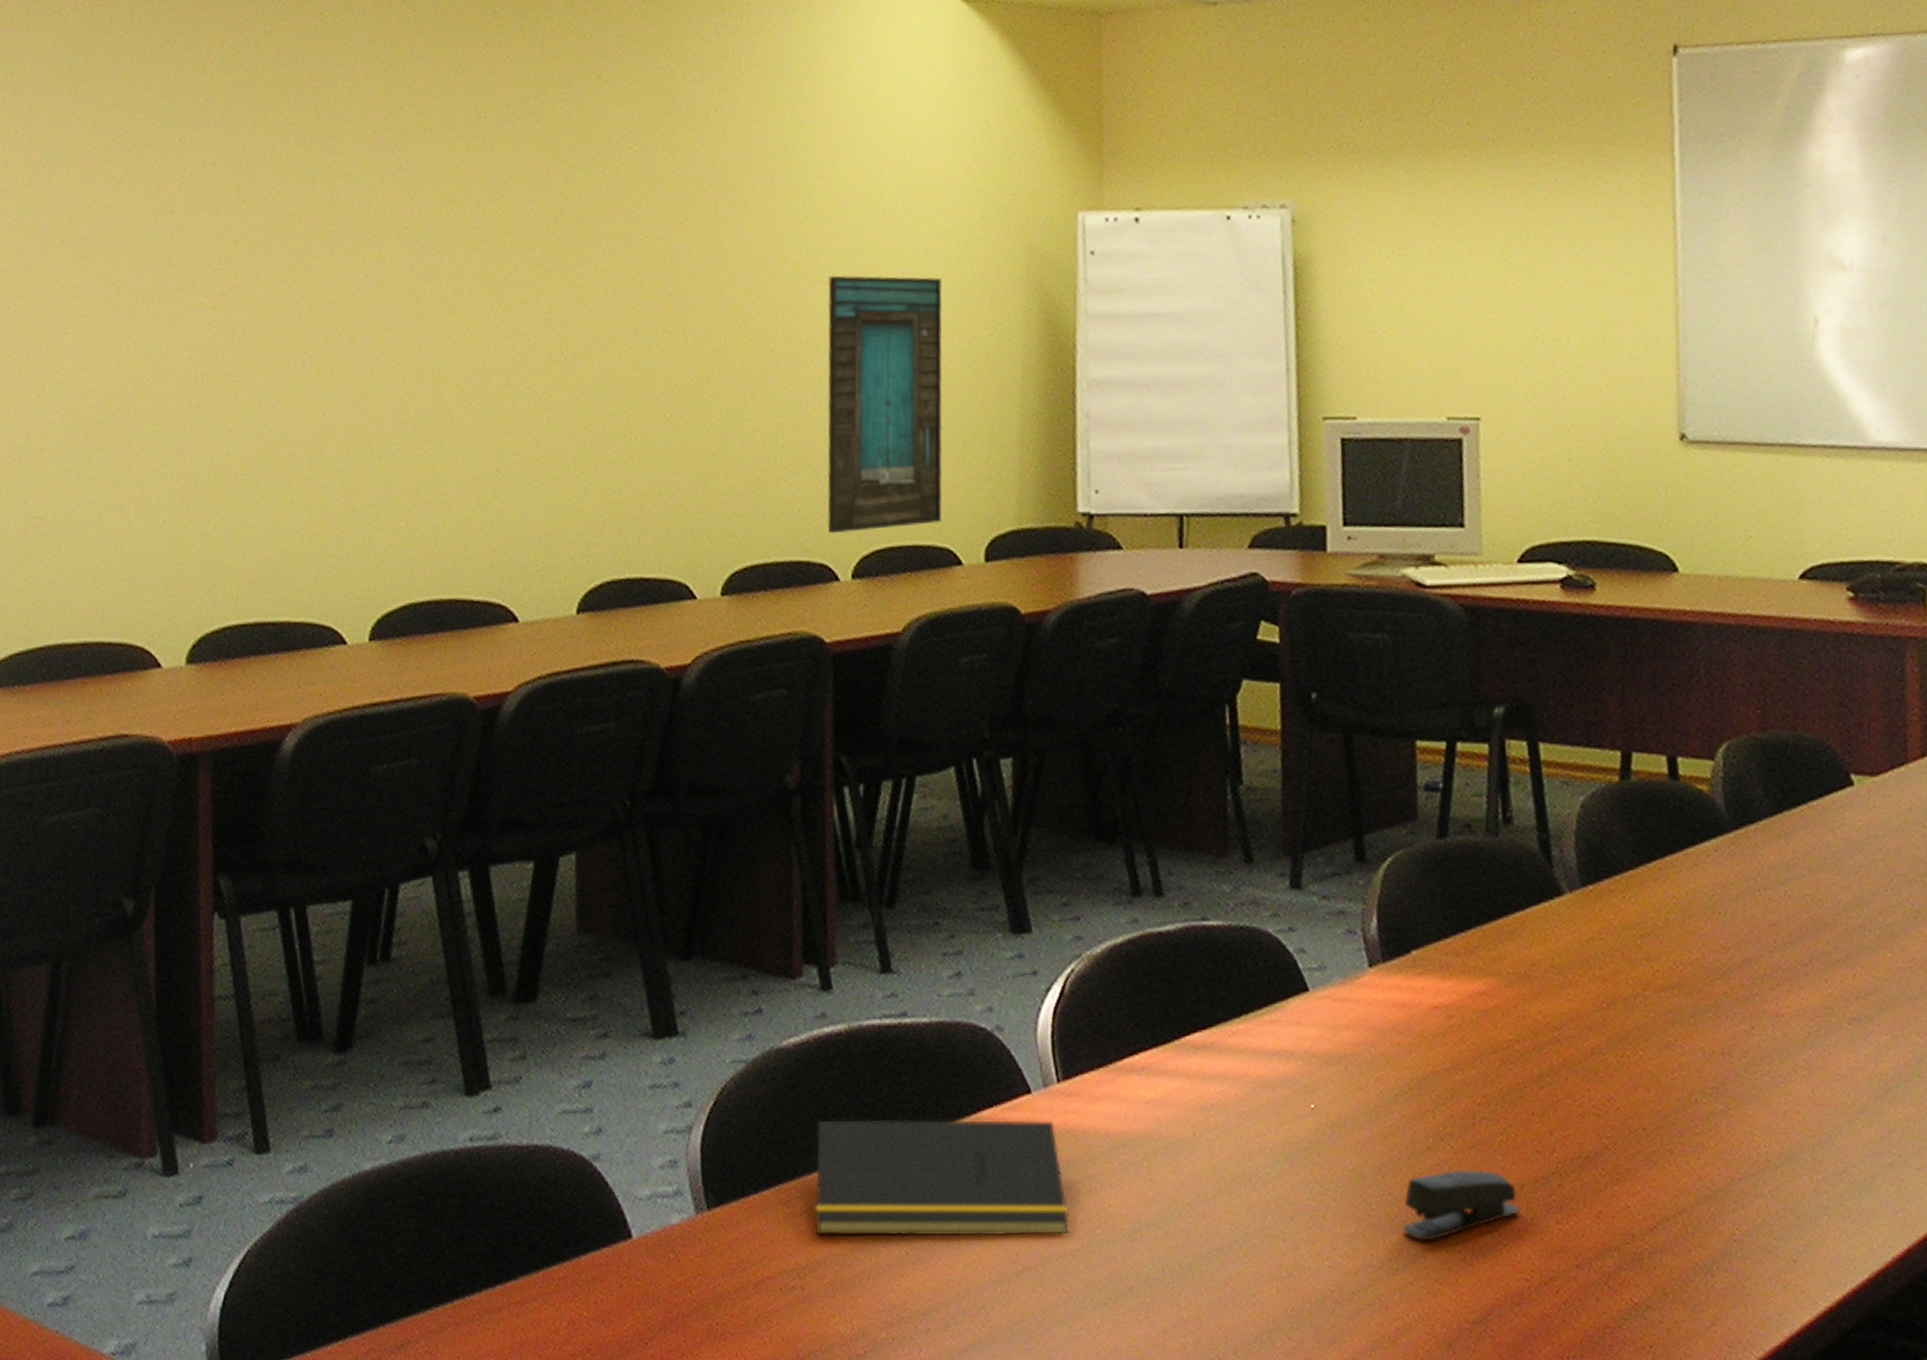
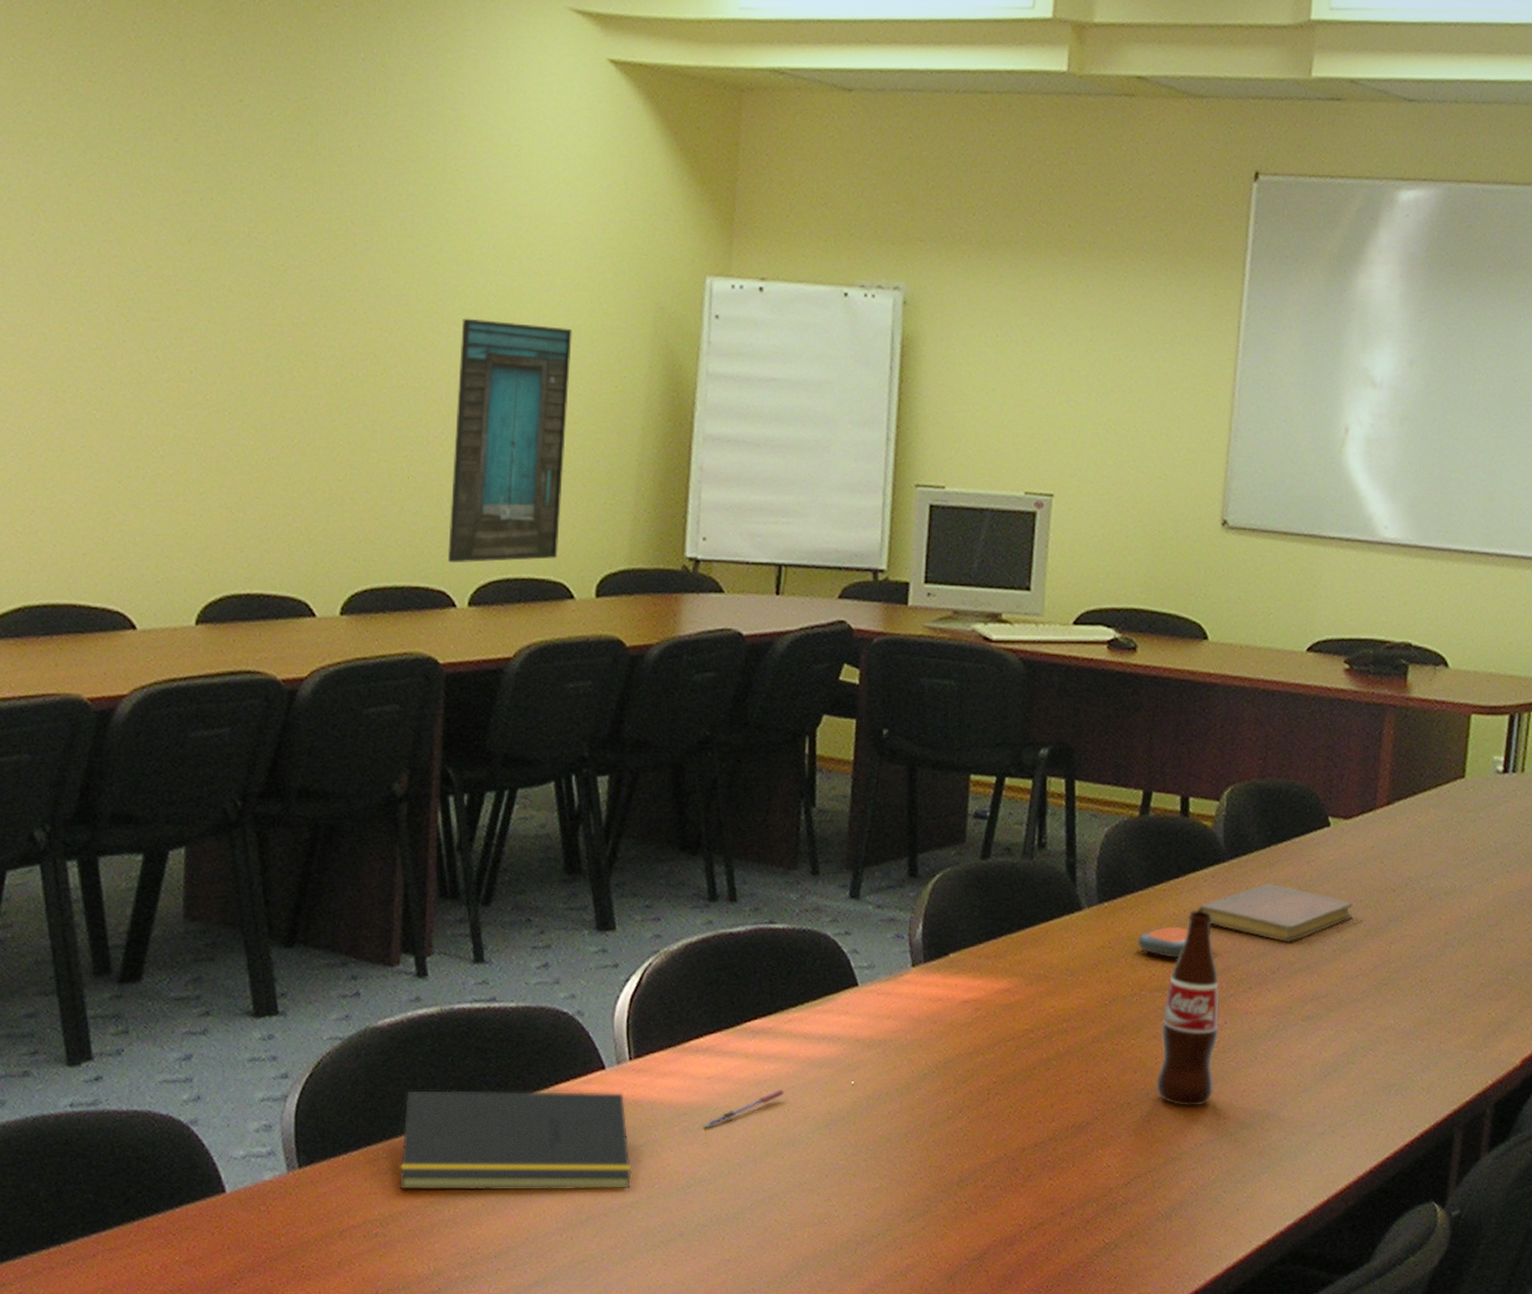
pen: none [1143,1114,1235,1162] -> present [701,1088,785,1129]
stapler: present [1403,1169,1519,1240] -> none [920,1136,1019,1193]
remote control: none [1633,911,1694,950] -> present [1137,926,1189,958]
bottle: none [1674,891,1747,1132] -> present [1156,910,1220,1106]
notebook: none [1702,856,1895,929] -> present [1198,883,1353,943]

